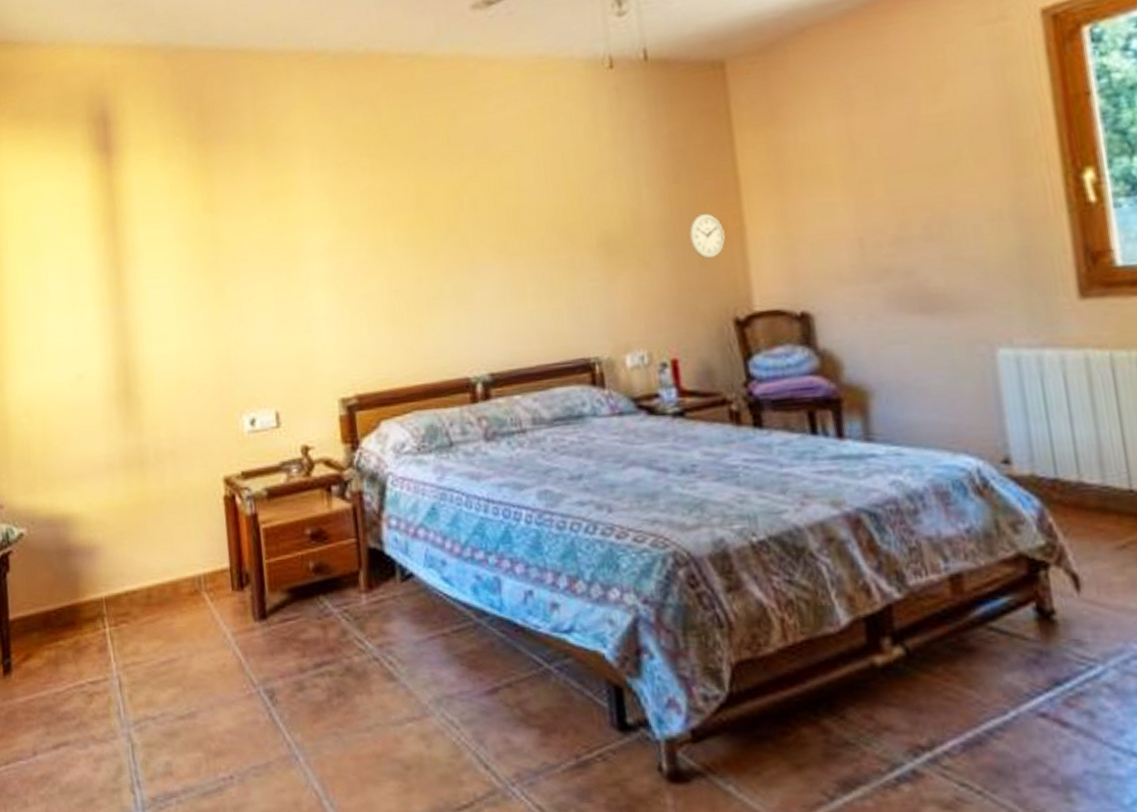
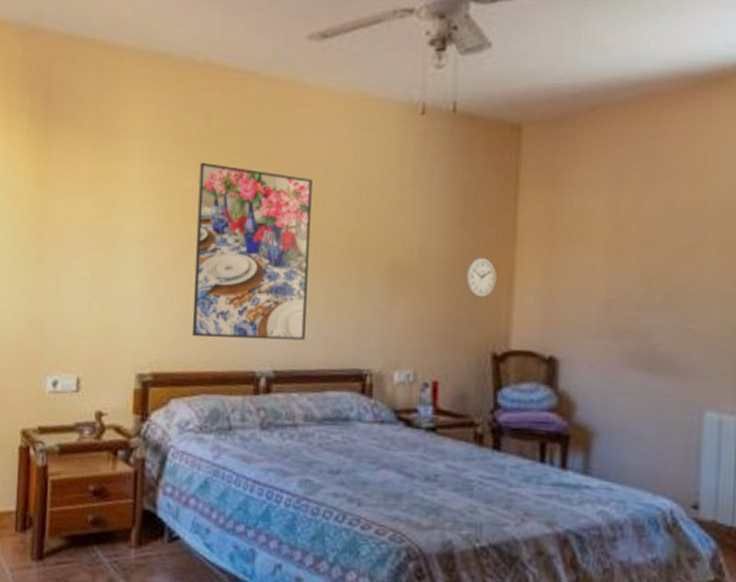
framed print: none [374,157,520,349] -> present [191,162,313,341]

